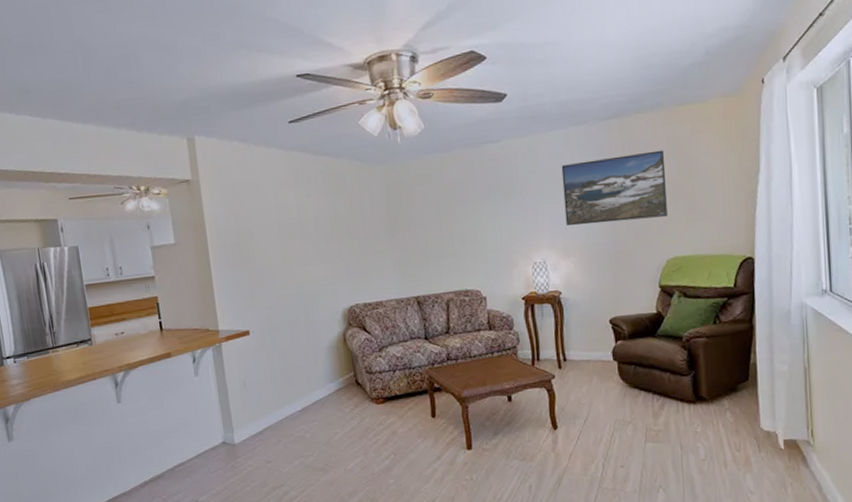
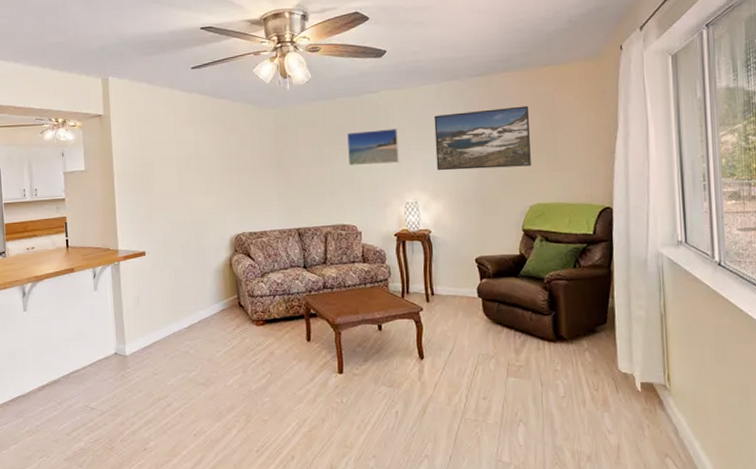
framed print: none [467,181,526,225] -> present [347,129,400,165]

